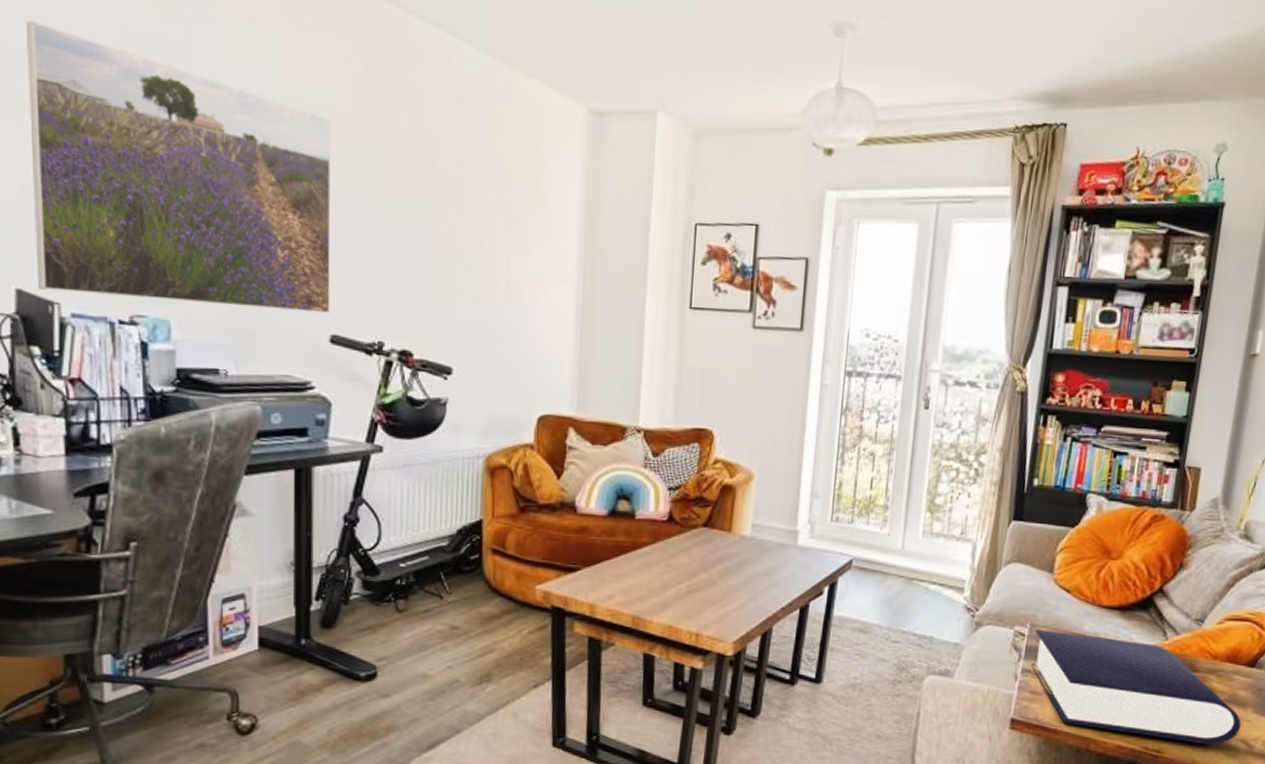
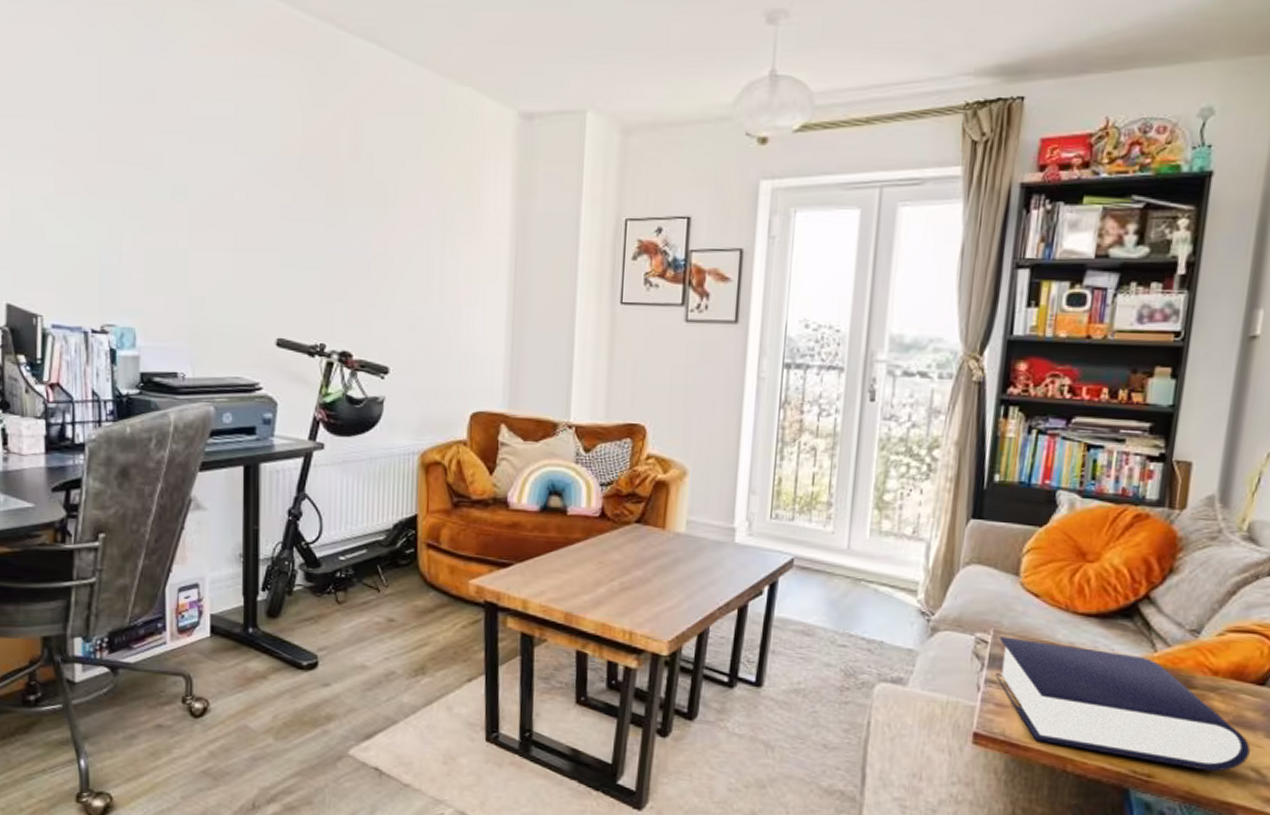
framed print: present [26,20,332,313] -> none [18,64,278,318]

